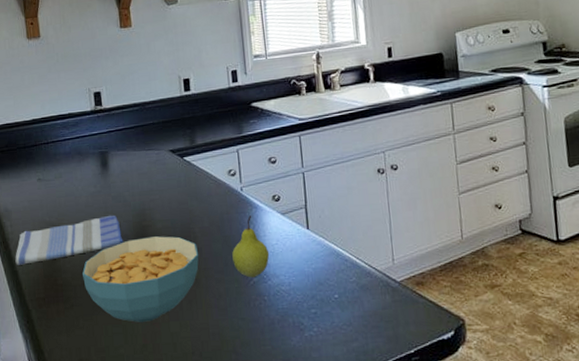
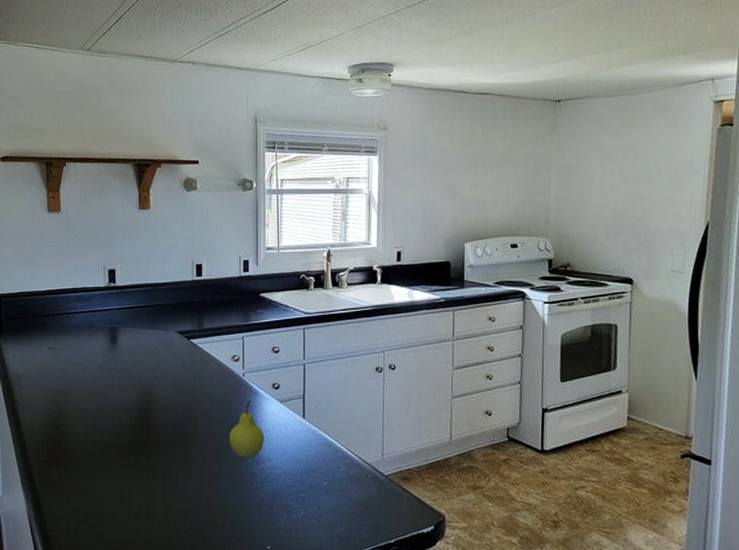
dish towel: present [15,214,124,265] -> none [22,388,126,427]
cereal bowl: present [82,236,199,322] -> none [85,412,198,491]

